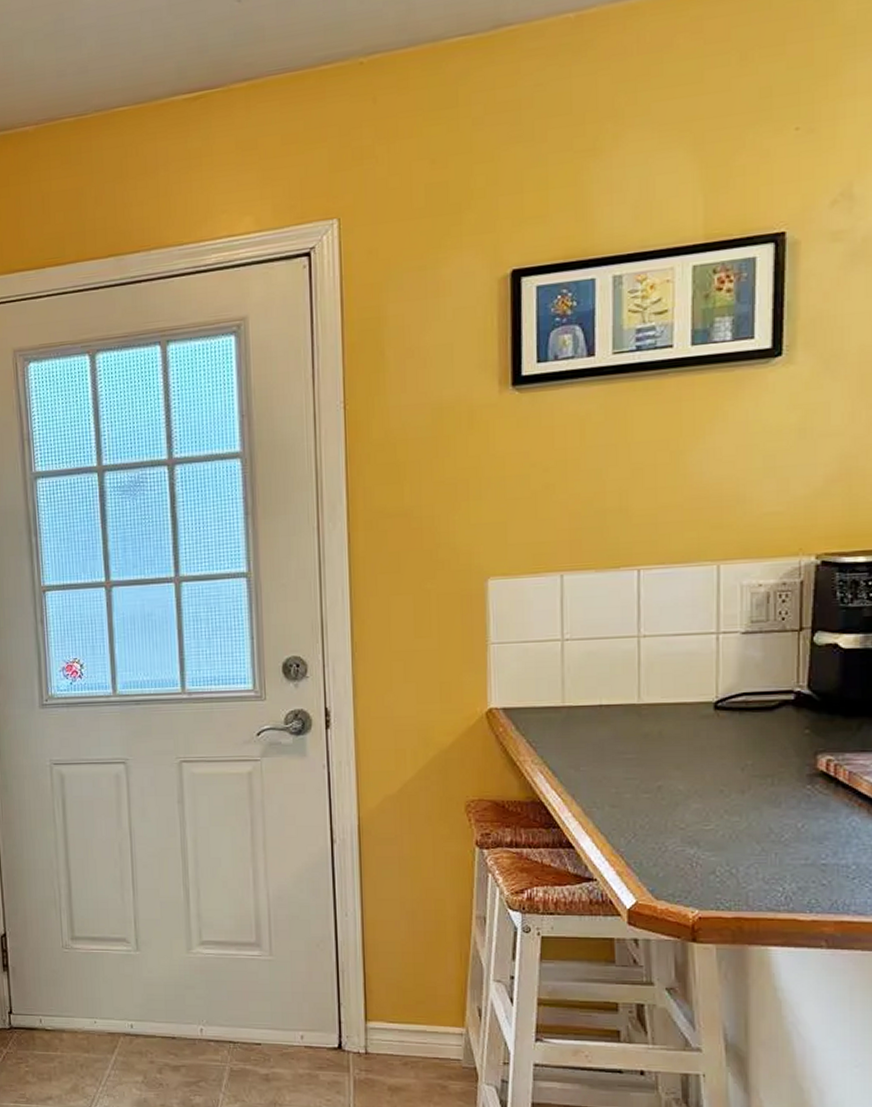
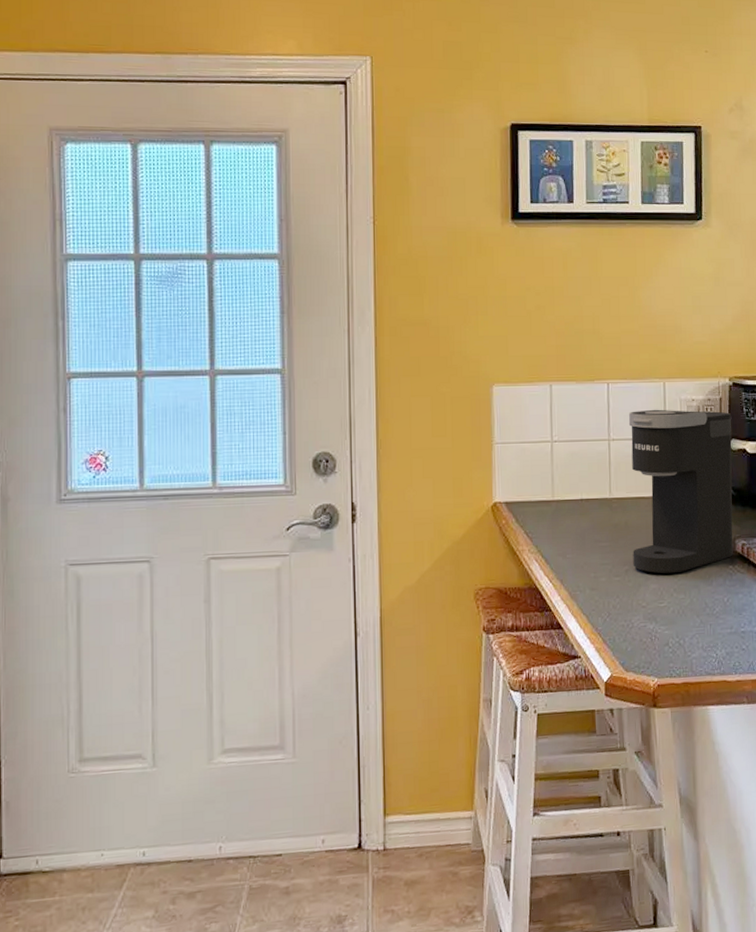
coffee maker: none [666,597,818,793] -> present [628,409,733,574]

